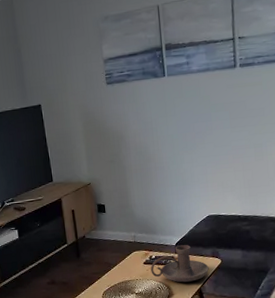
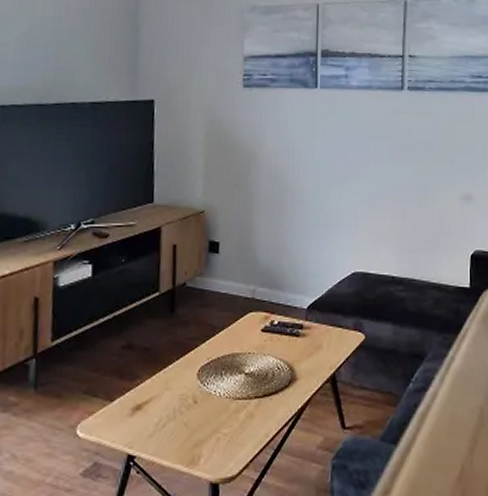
candle holder: present [150,245,209,283] -> none [270,310,348,363]

